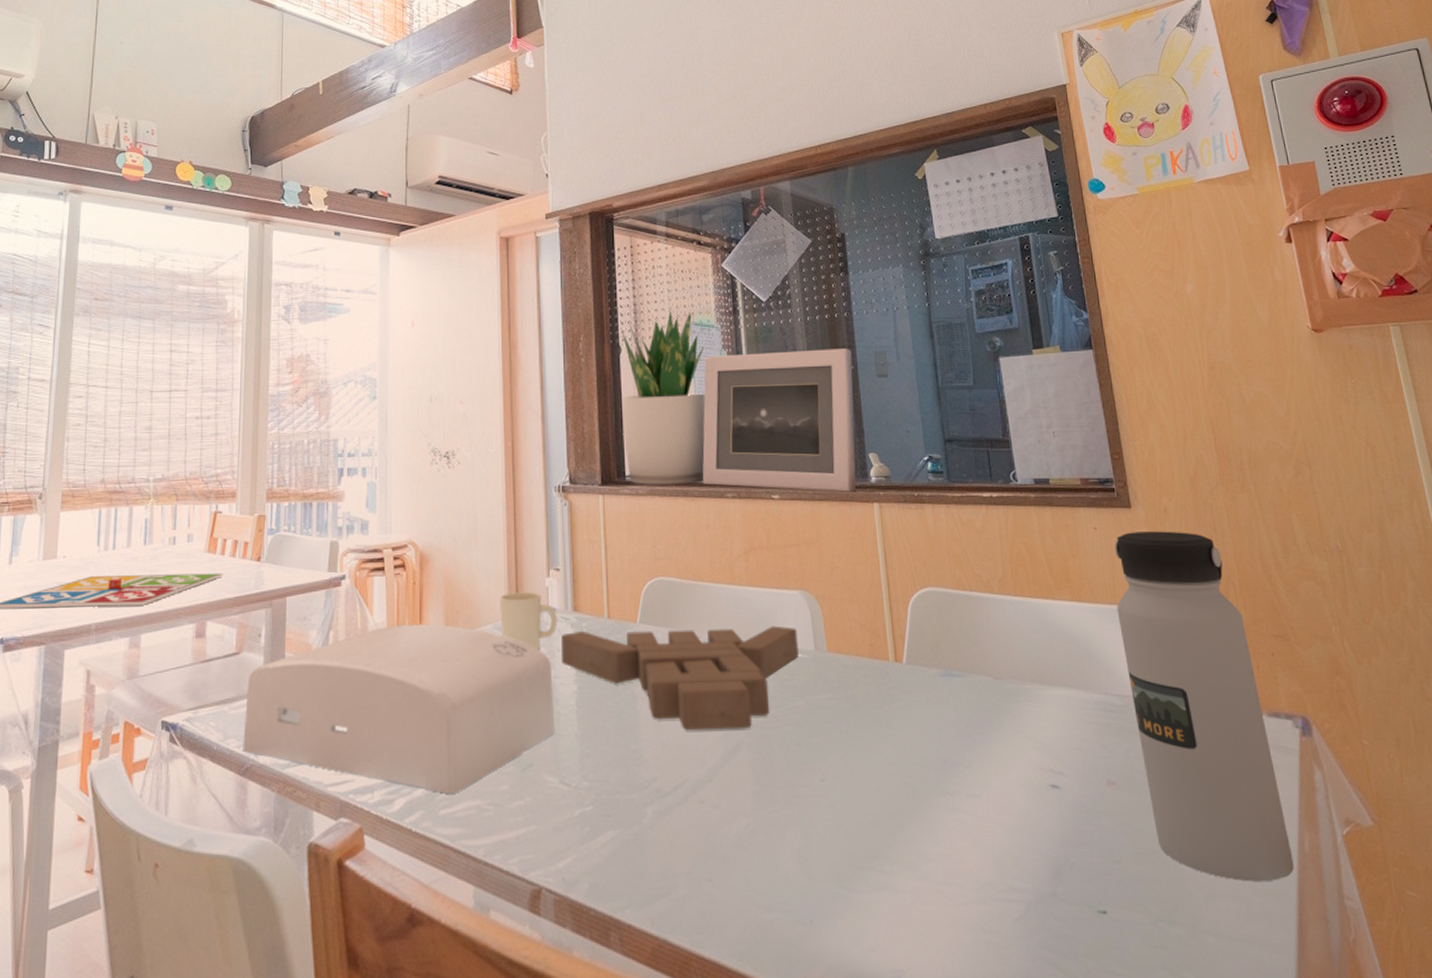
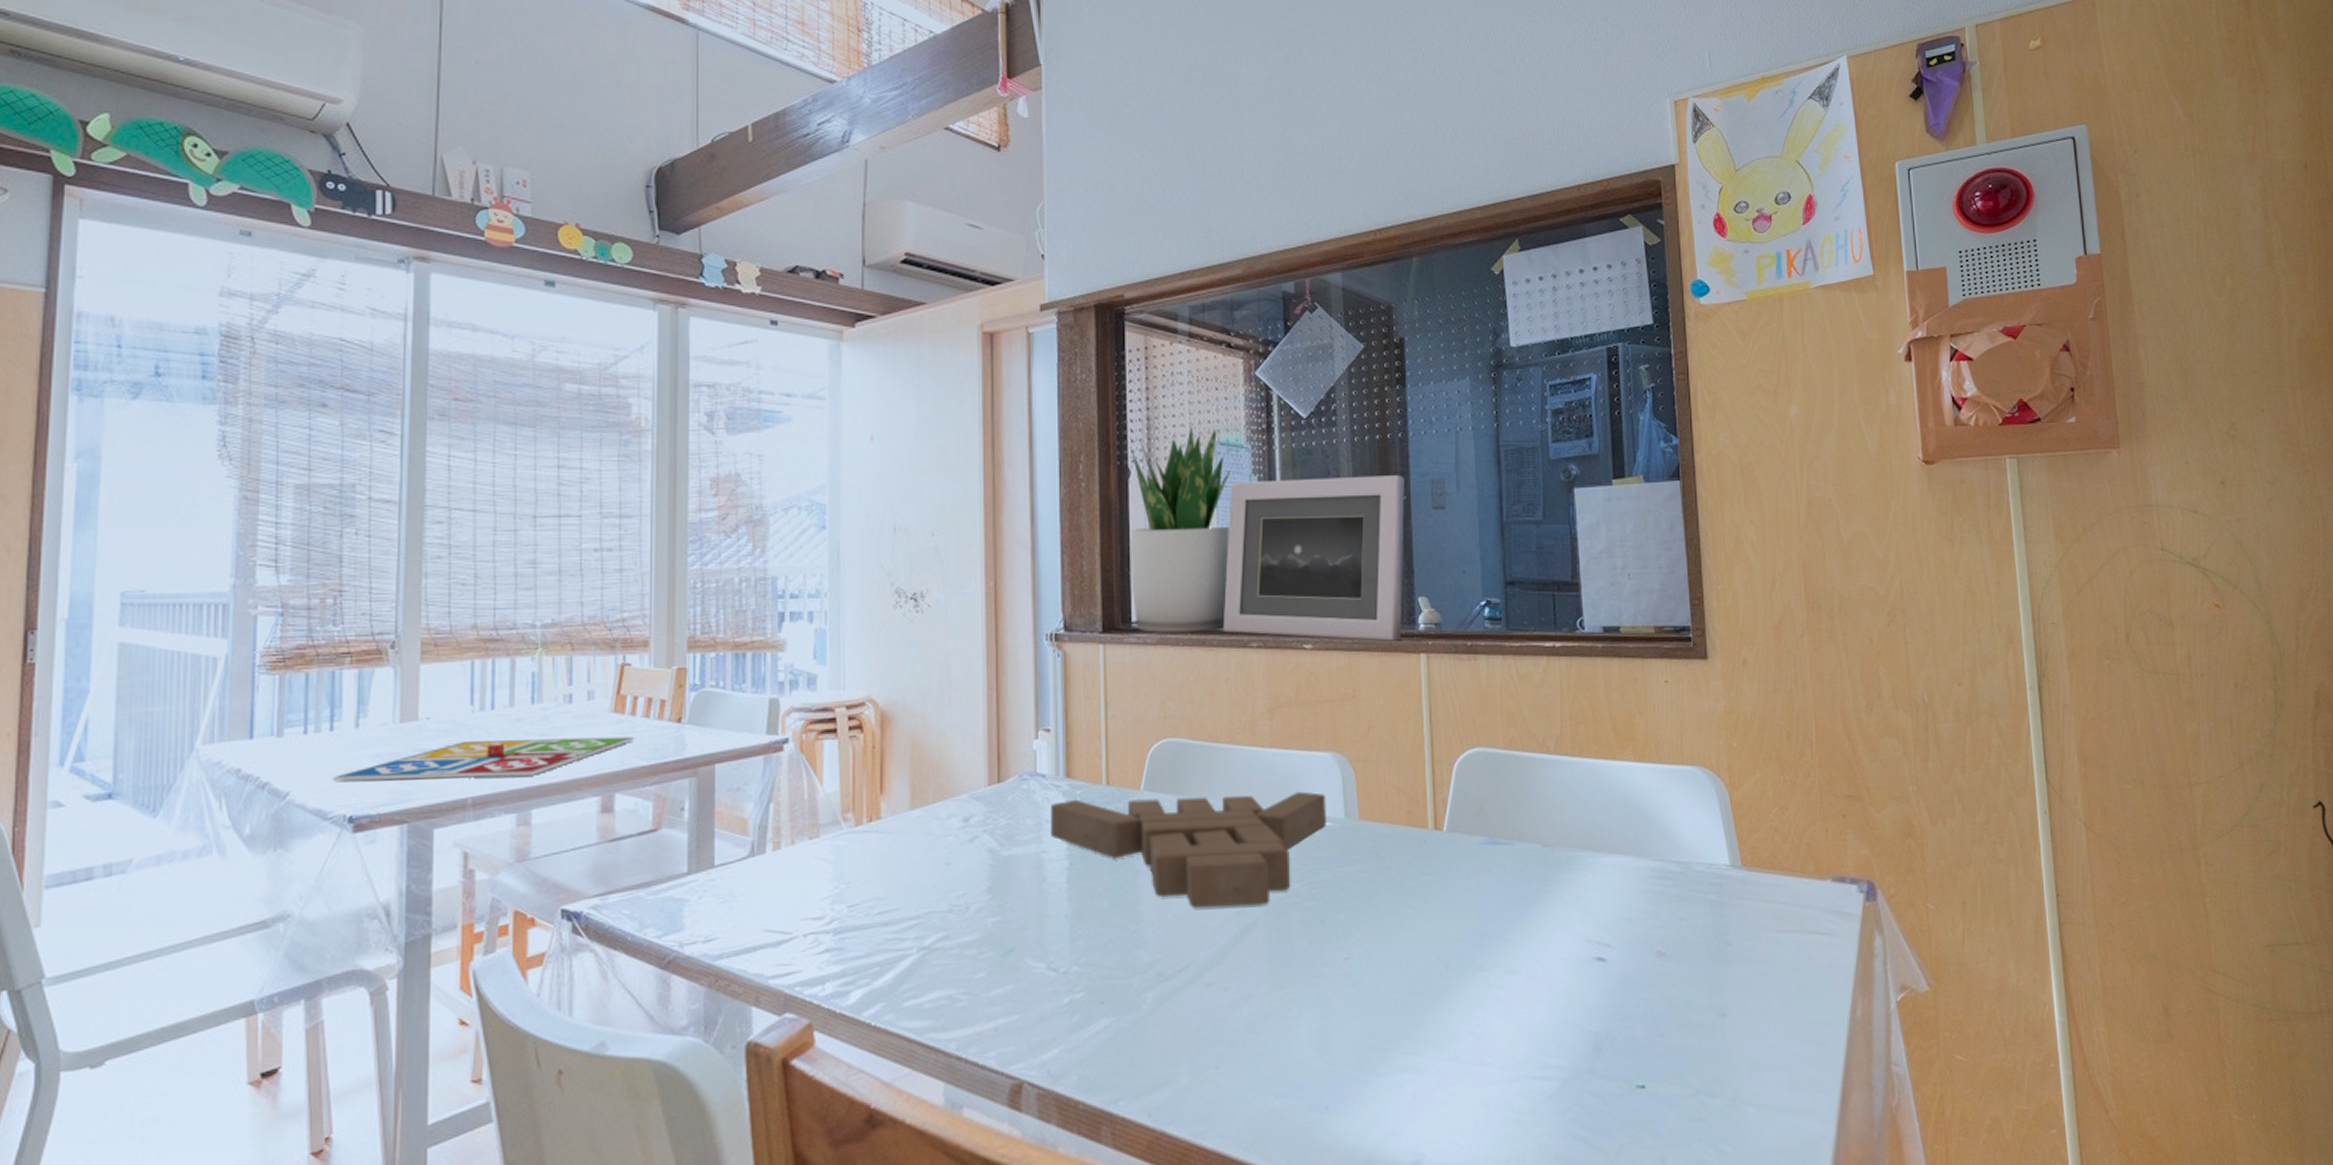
tissue dispenser: present [243,624,555,794] -> none [664,793,1041,984]
mug: present [500,592,557,650] -> none [978,756,1046,822]
water bottle: present [1114,531,1294,882] -> none [1682,684,1844,1051]

